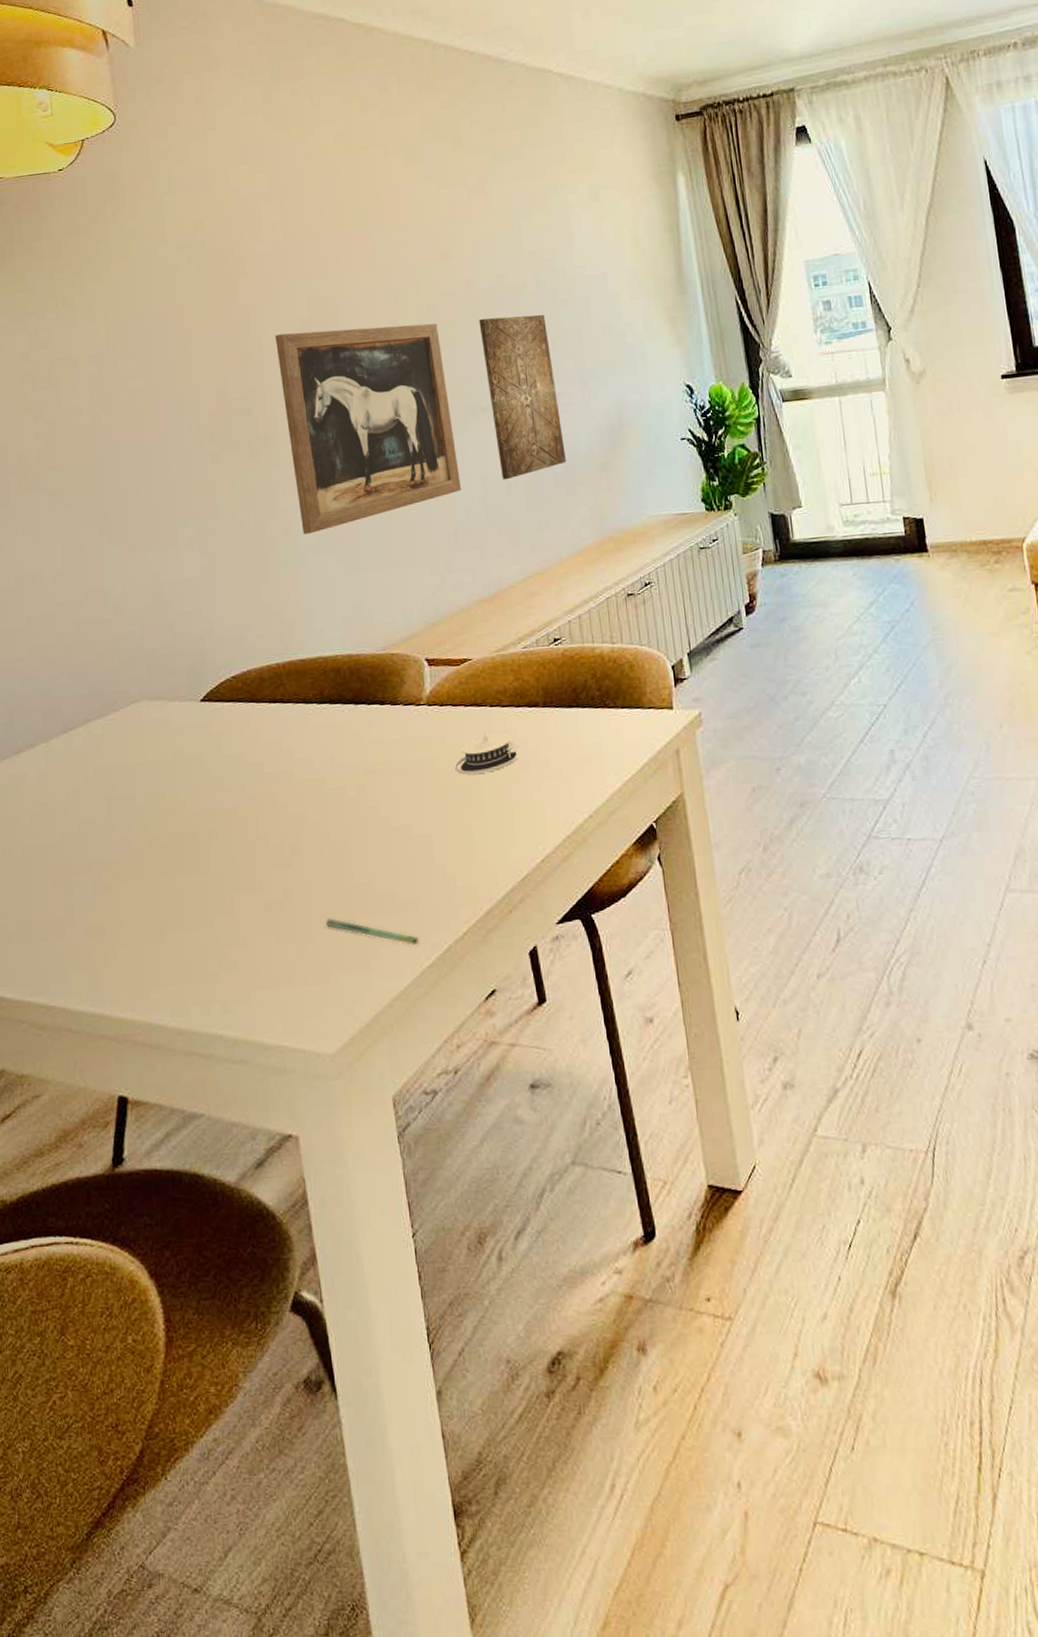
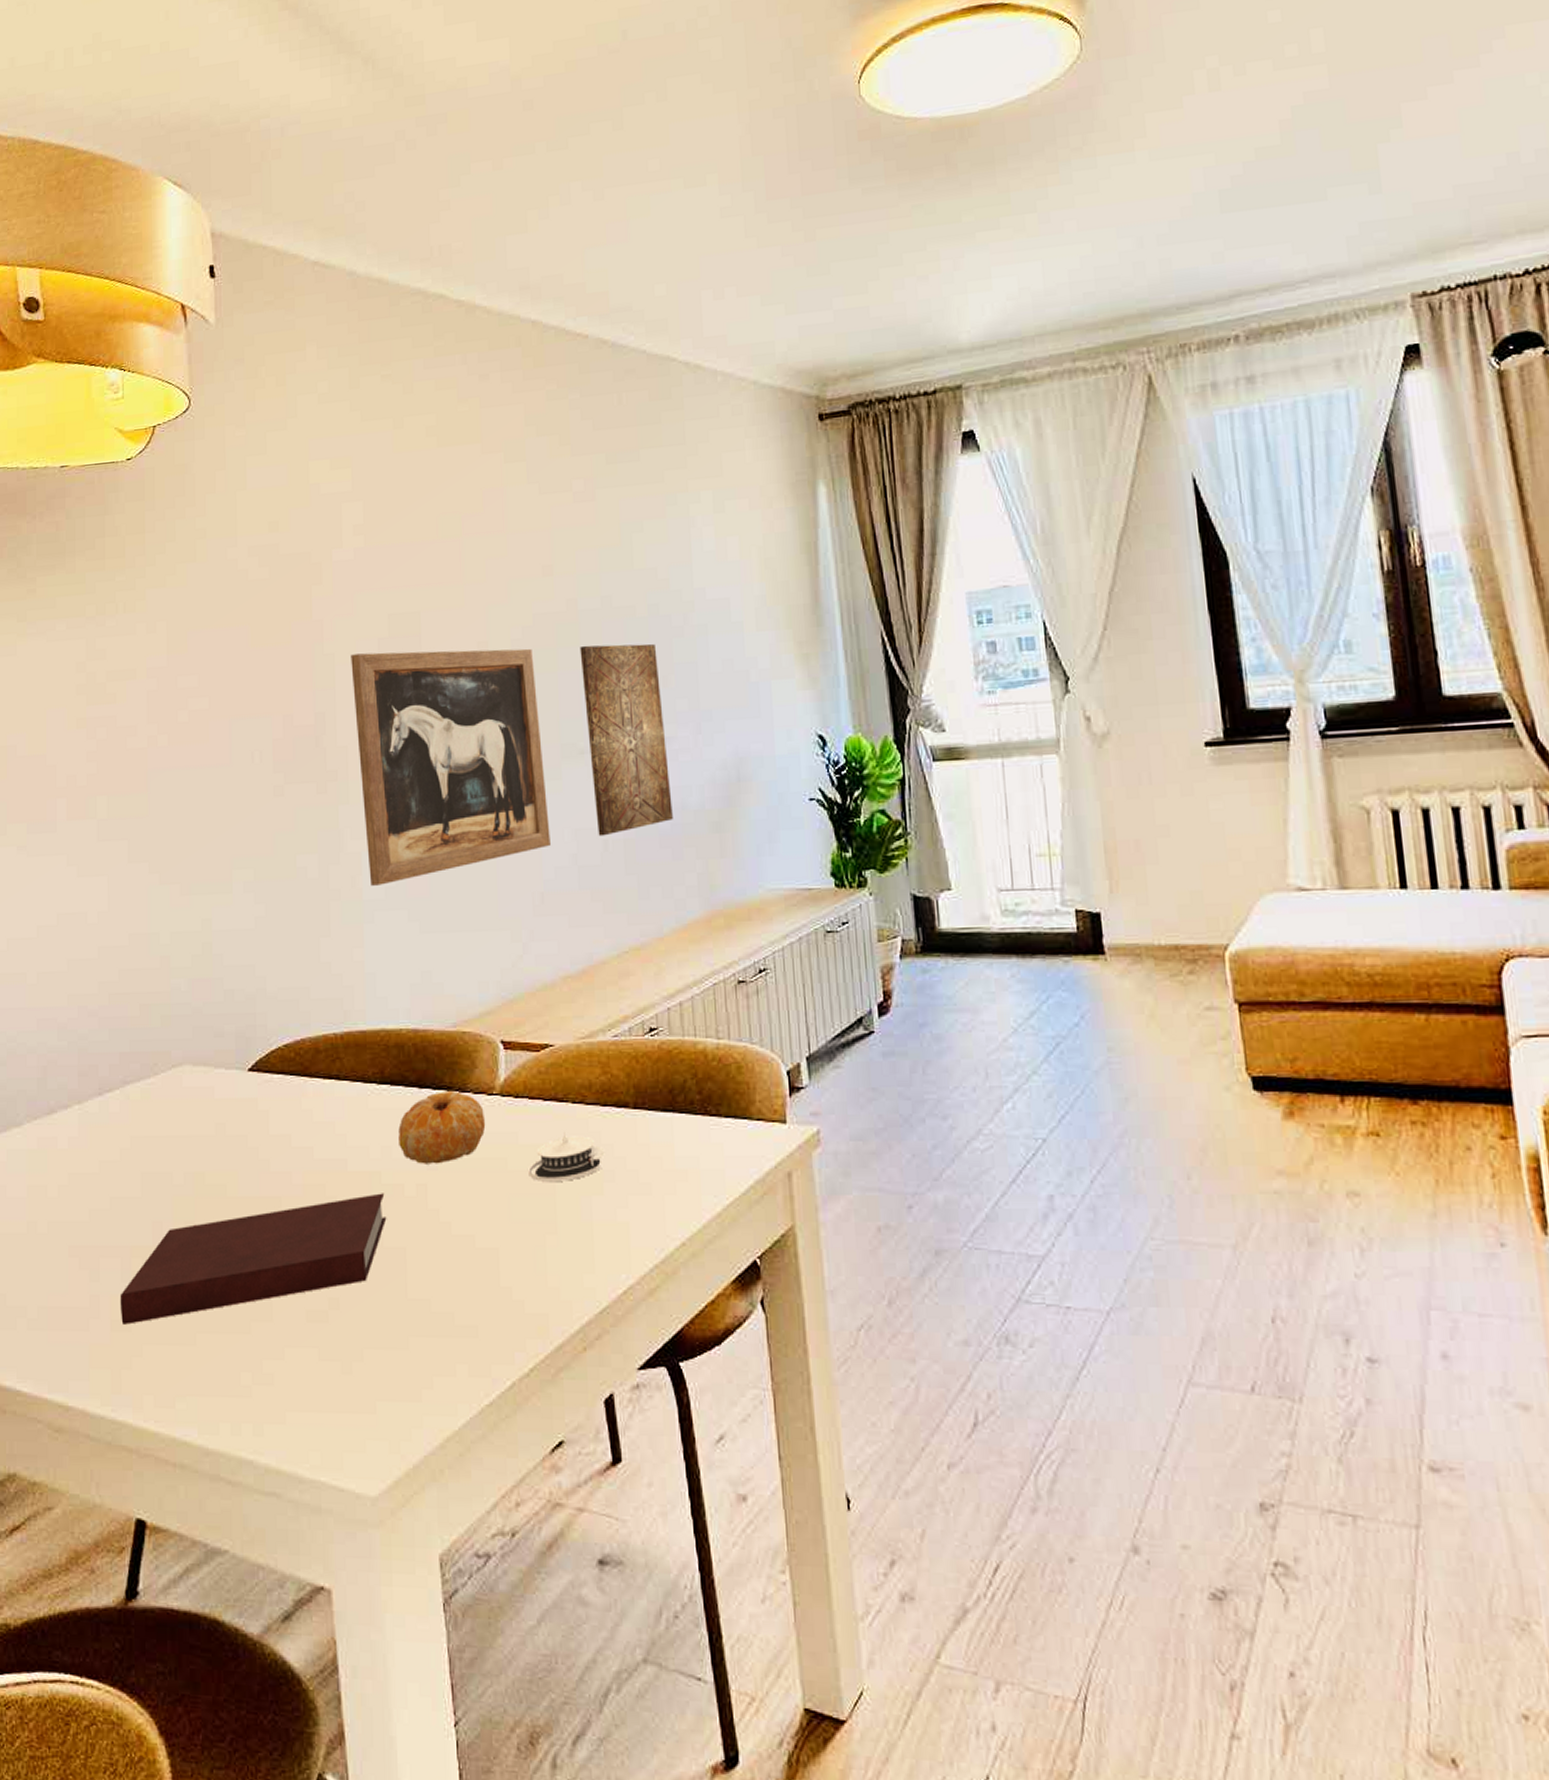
notebook: none [92,796,332,930] -> present [120,1193,387,1325]
pen: present [325,918,419,946] -> none [373,1337,478,1379]
fruit: none [338,704,416,769] -> present [398,1090,486,1164]

